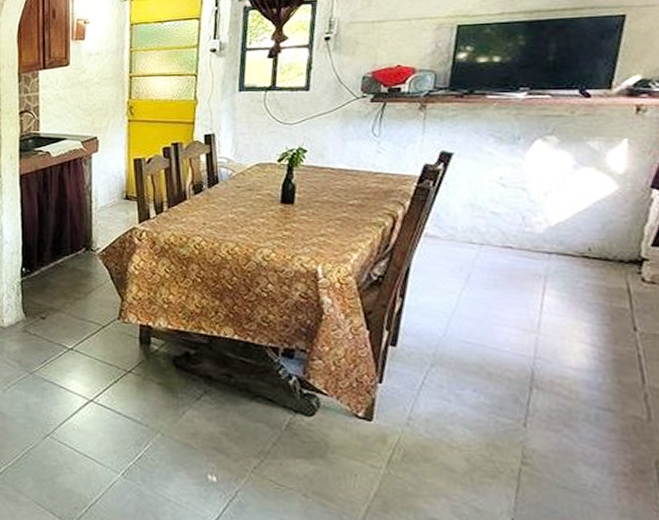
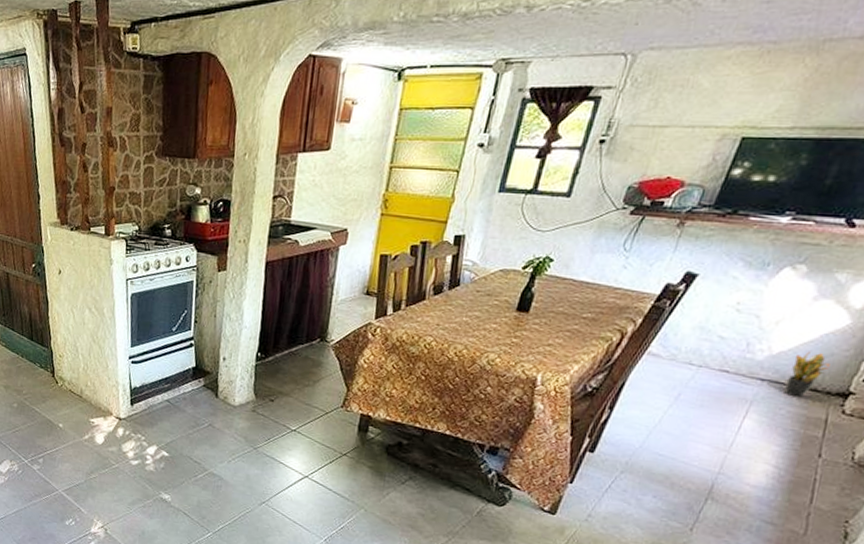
potted plant: none [574,219,613,269] -> present [784,351,830,398]

